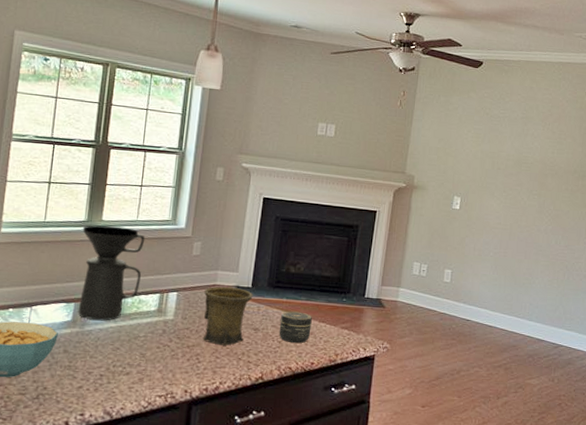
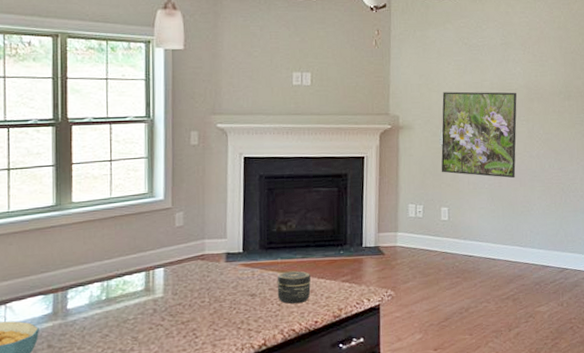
coffee maker: present [78,225,145,321] -> none [52,206,122,310]
mug: present [202,286,253,346] -> none [193,254,245,317]
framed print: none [449,158,531,250] -> present [441,91,517,179]

